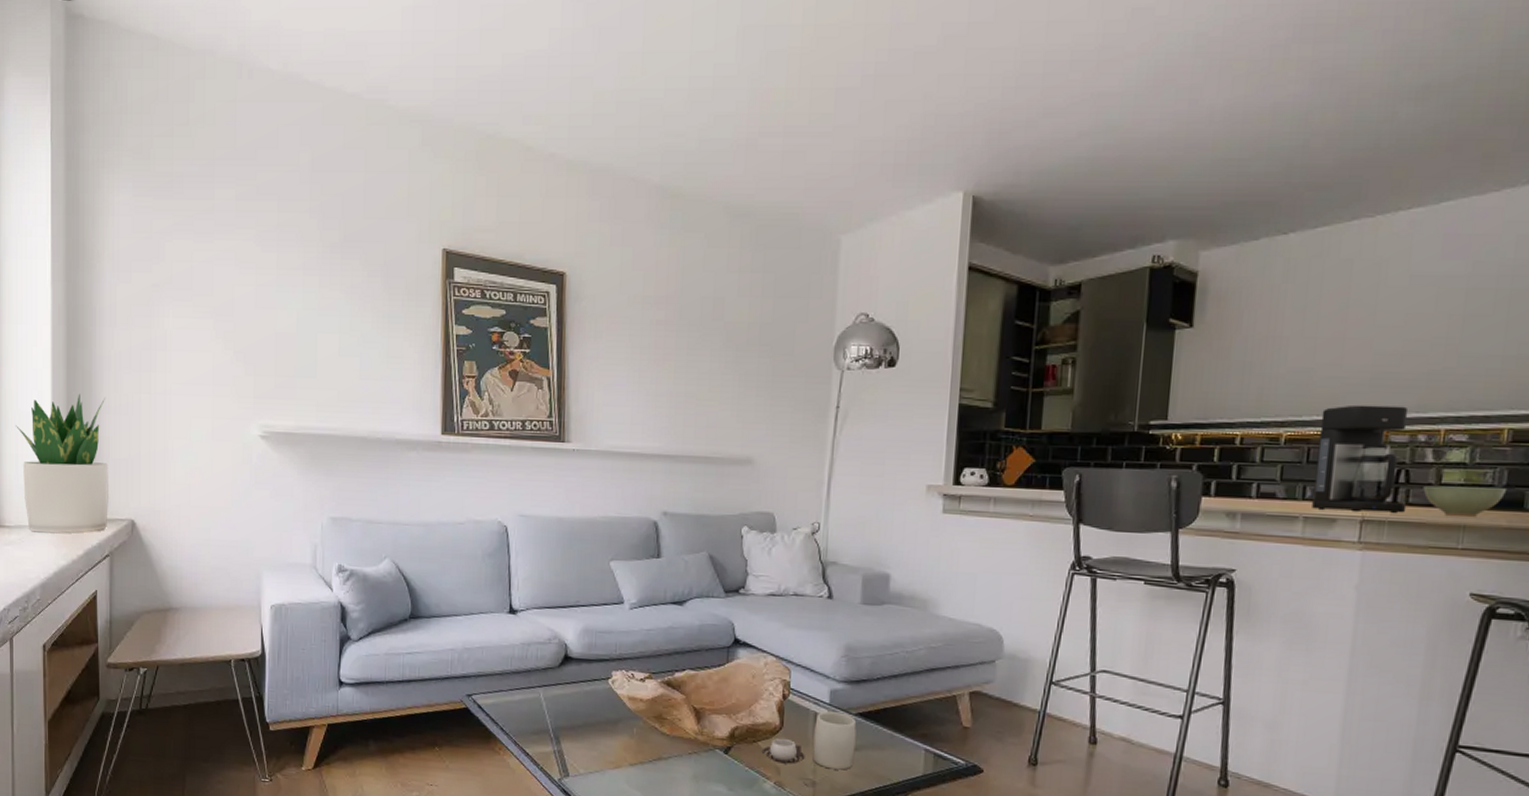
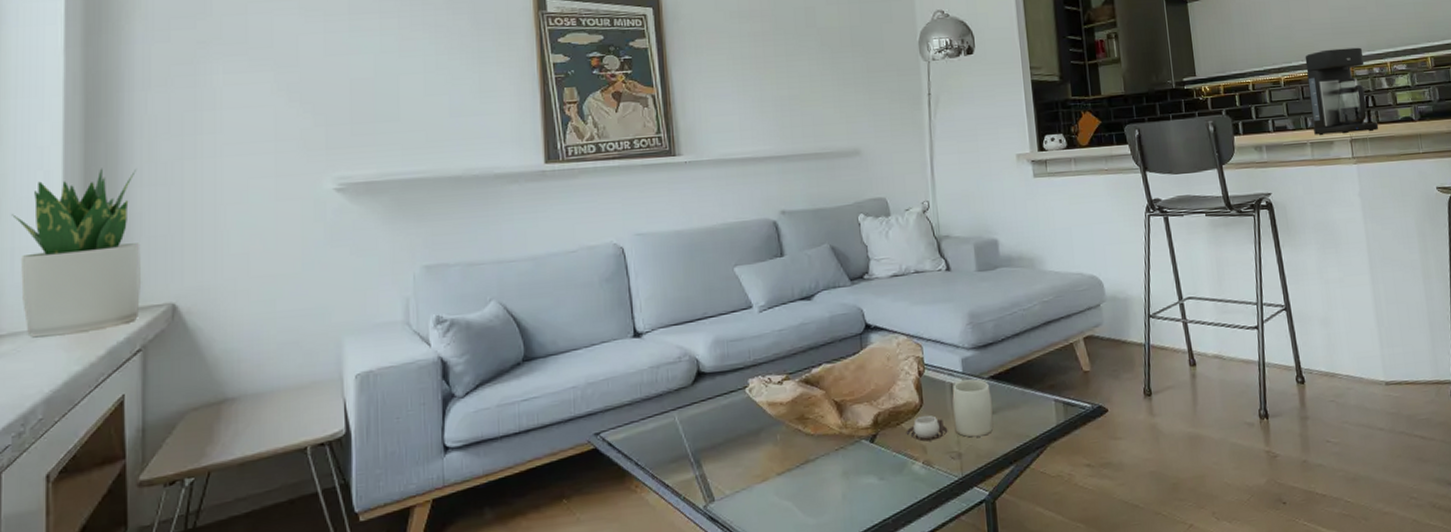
bowl: present [1423,485,1508,518] -> none [1386,102,1441,129]

